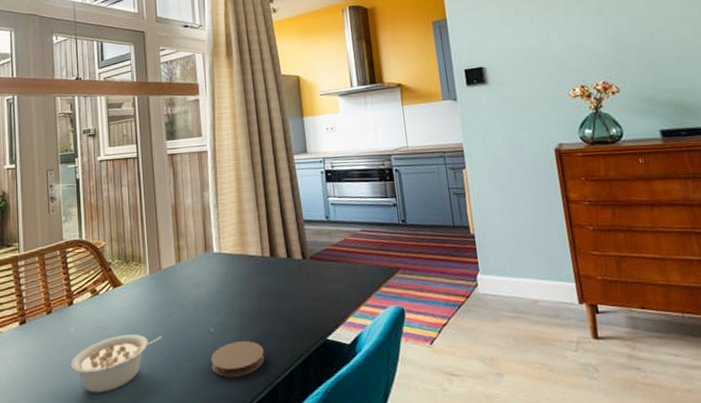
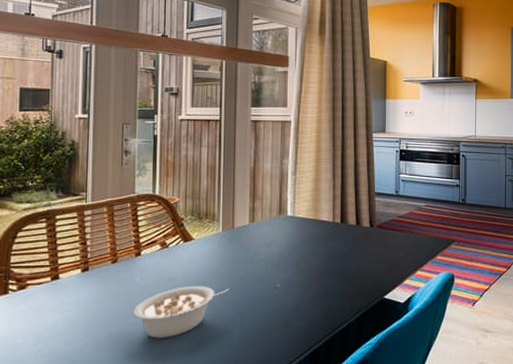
coaster: present [210,341,265,378] -> none [274,296,325,328]

